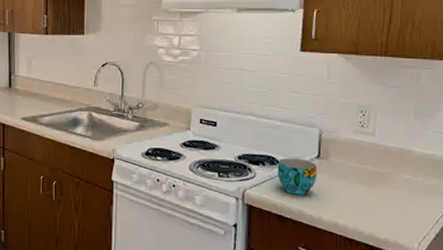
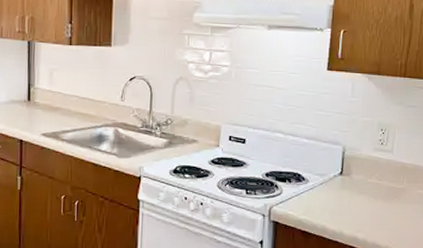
cup: present [277,158,317,195] -> none [302,174,340,211]

